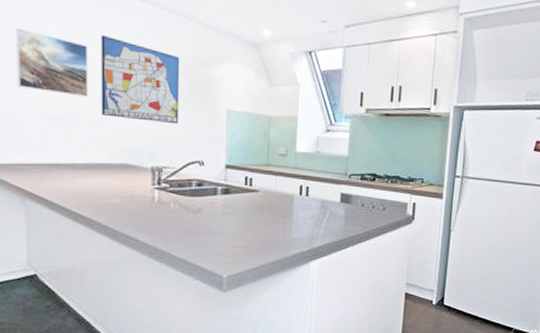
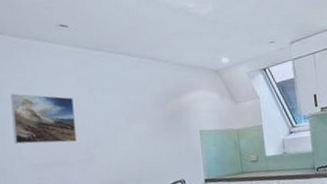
wall art: present [101,34,180,125] -> none [84,86,159,155]

